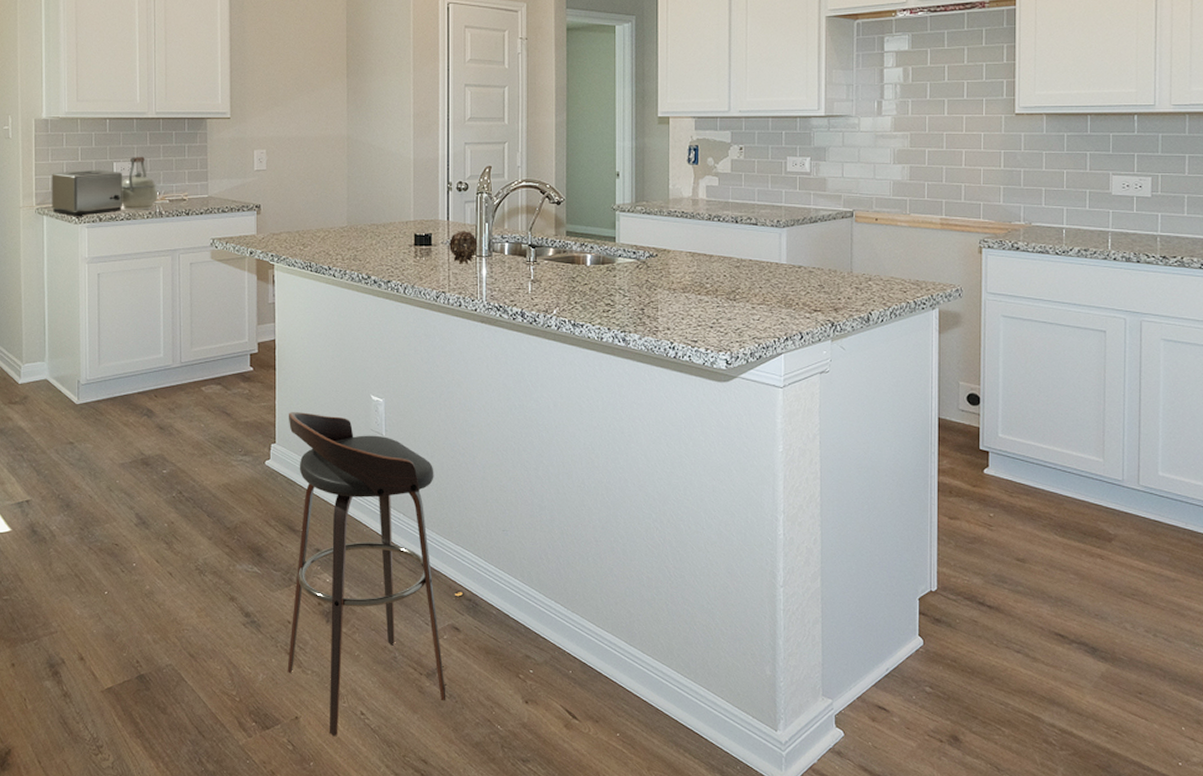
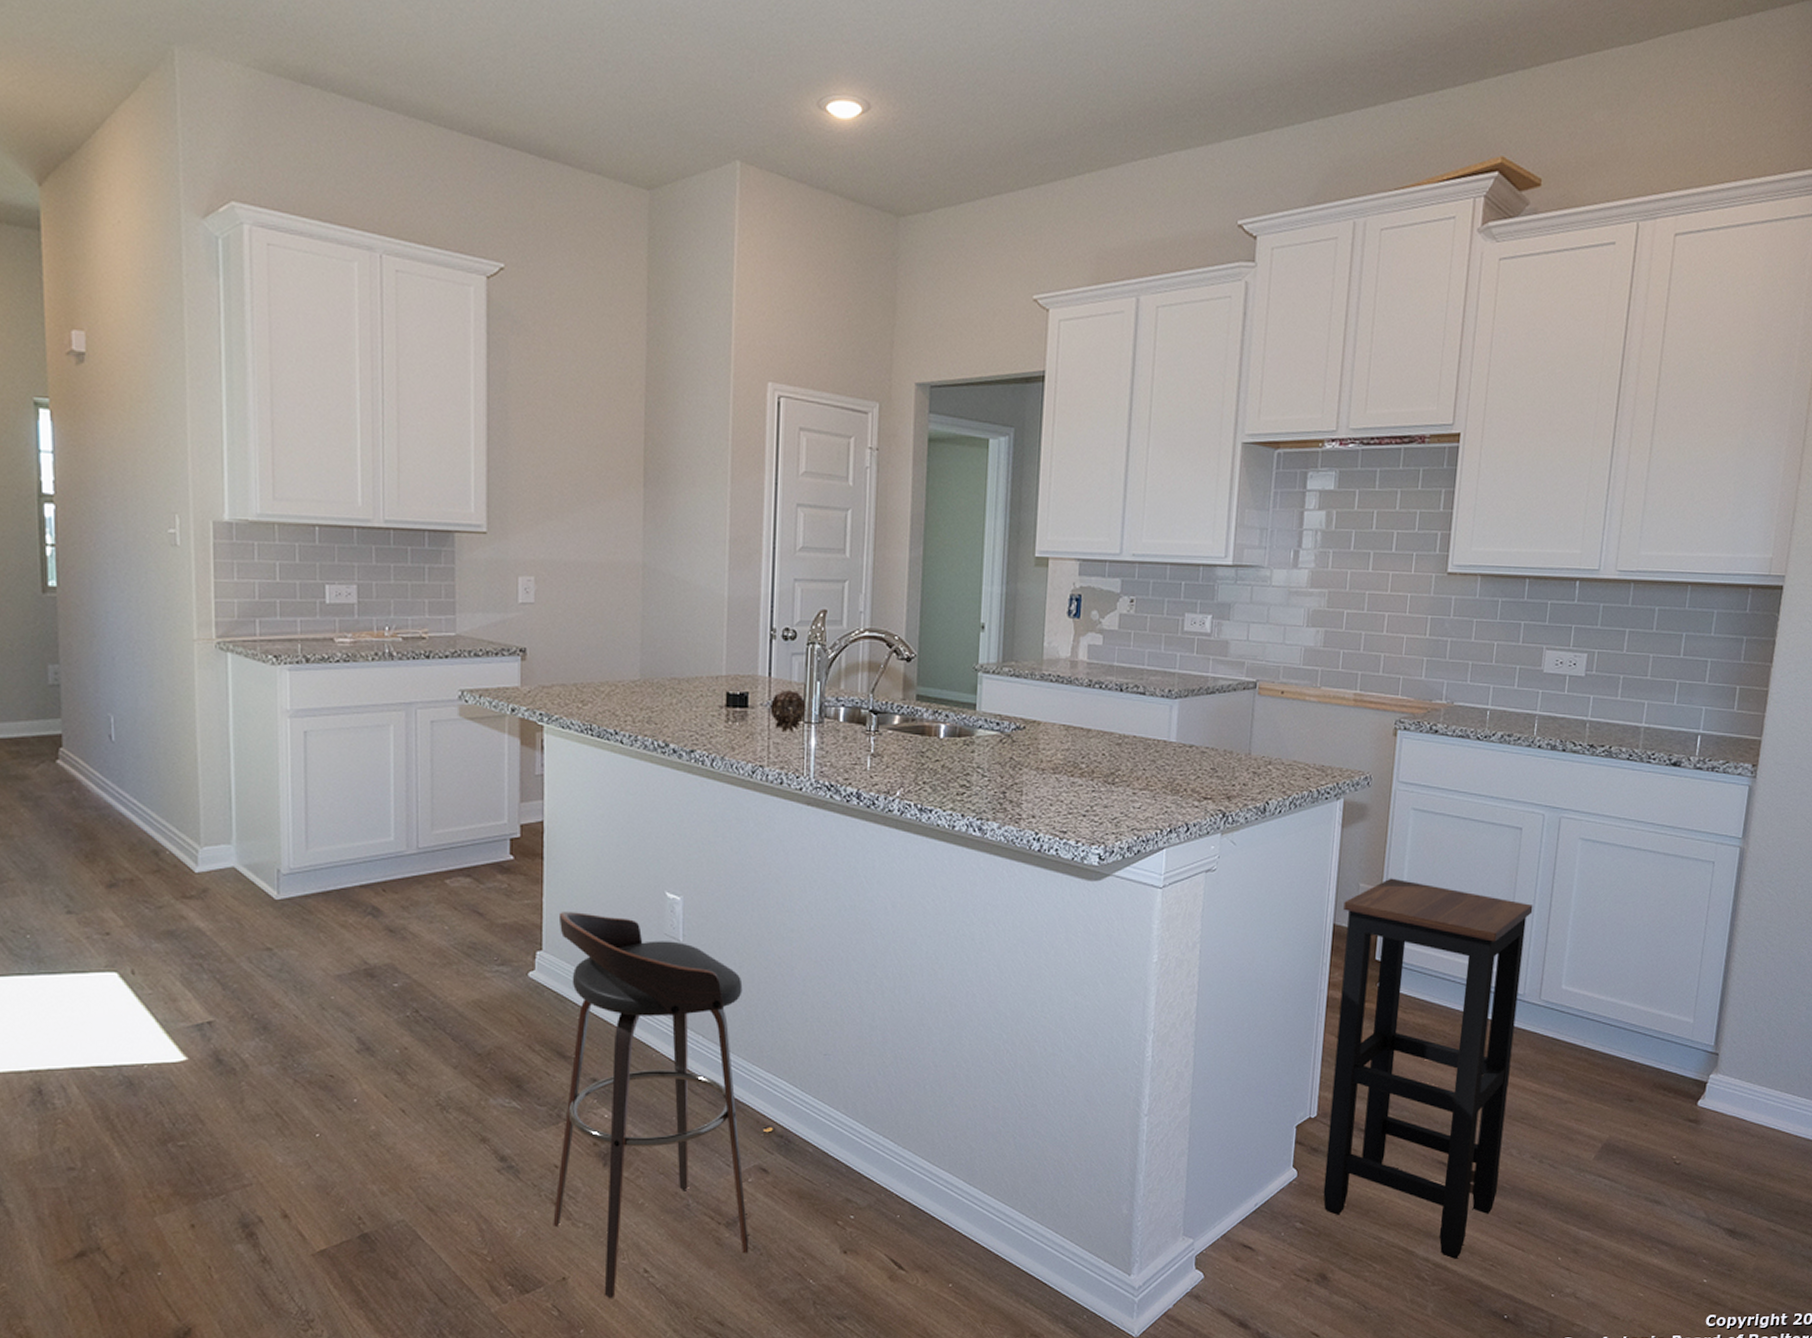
toaster: present [52,169,123,216] -> none [238,593,339,655]
kettle: present [121,156,159,210] -> none [336,577,388,649]
bar stool: none [946,376,1124,726] -> present [1323,878,1533,1259]

